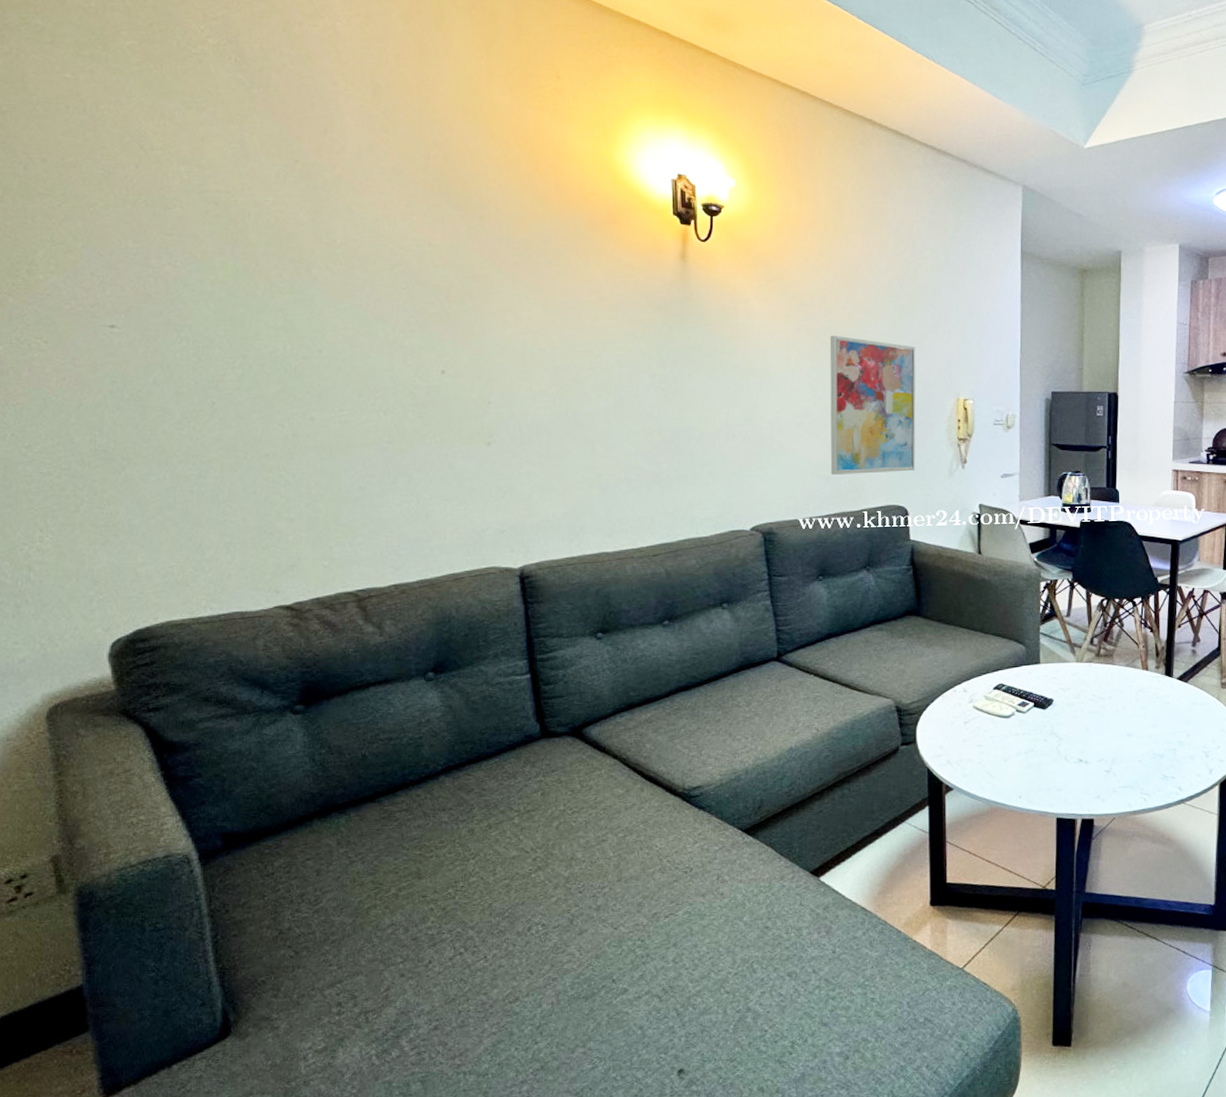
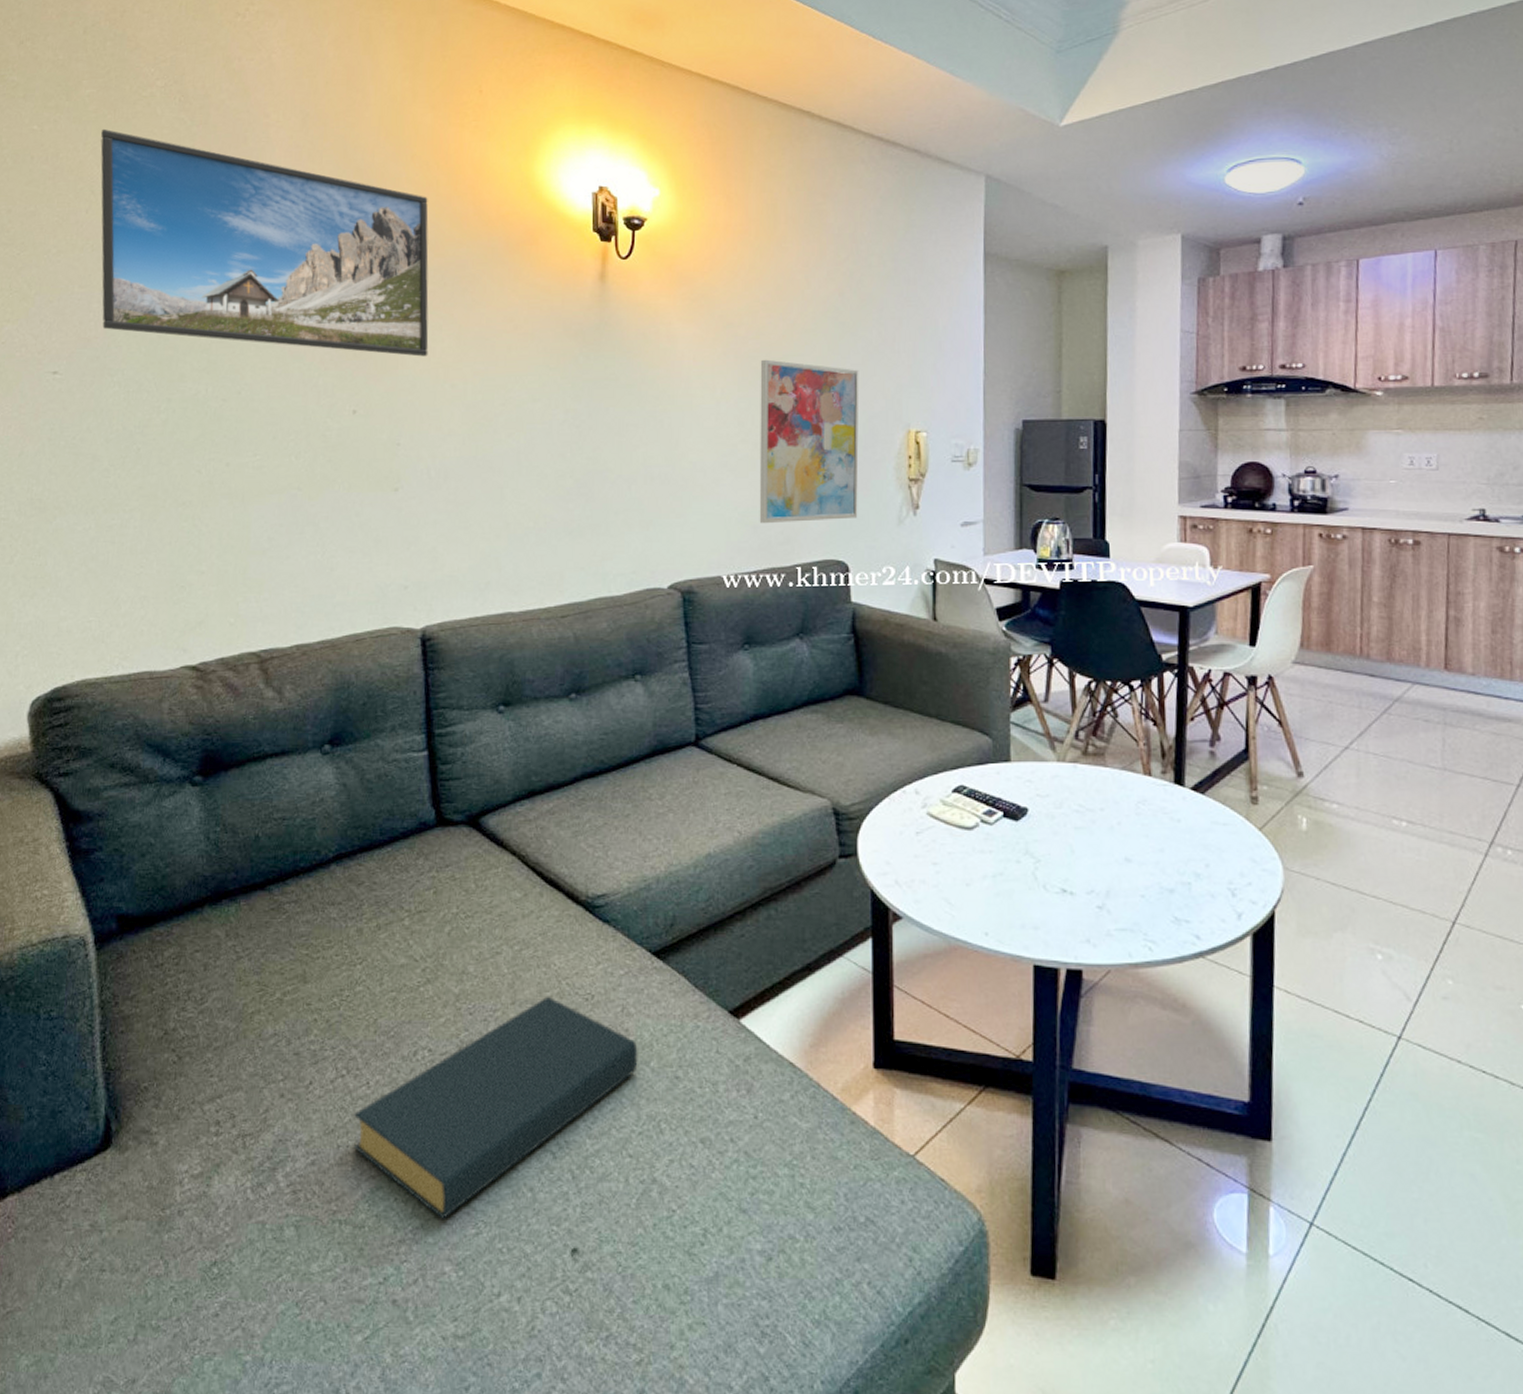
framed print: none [147,83,516,323] -> present [100,128,429,357]
hardback book: none [472,872,733,1060] -> present [352,996,638,1219]

